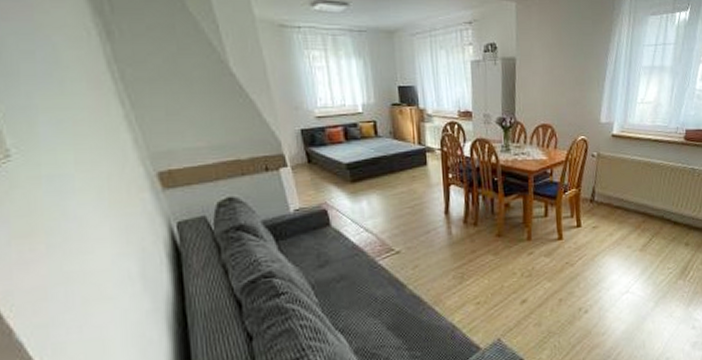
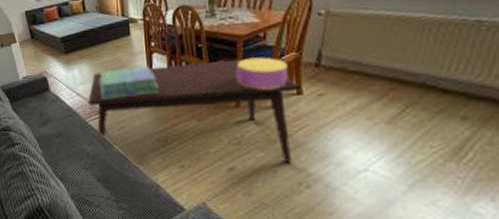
coffee table: none [377,194,579,290] -> present [87,60,300,162]
stack of books: none [391,197,456,235] -> present [99,65,159,99]
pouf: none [528,192,570,223] -> present [236,57,288,90]

